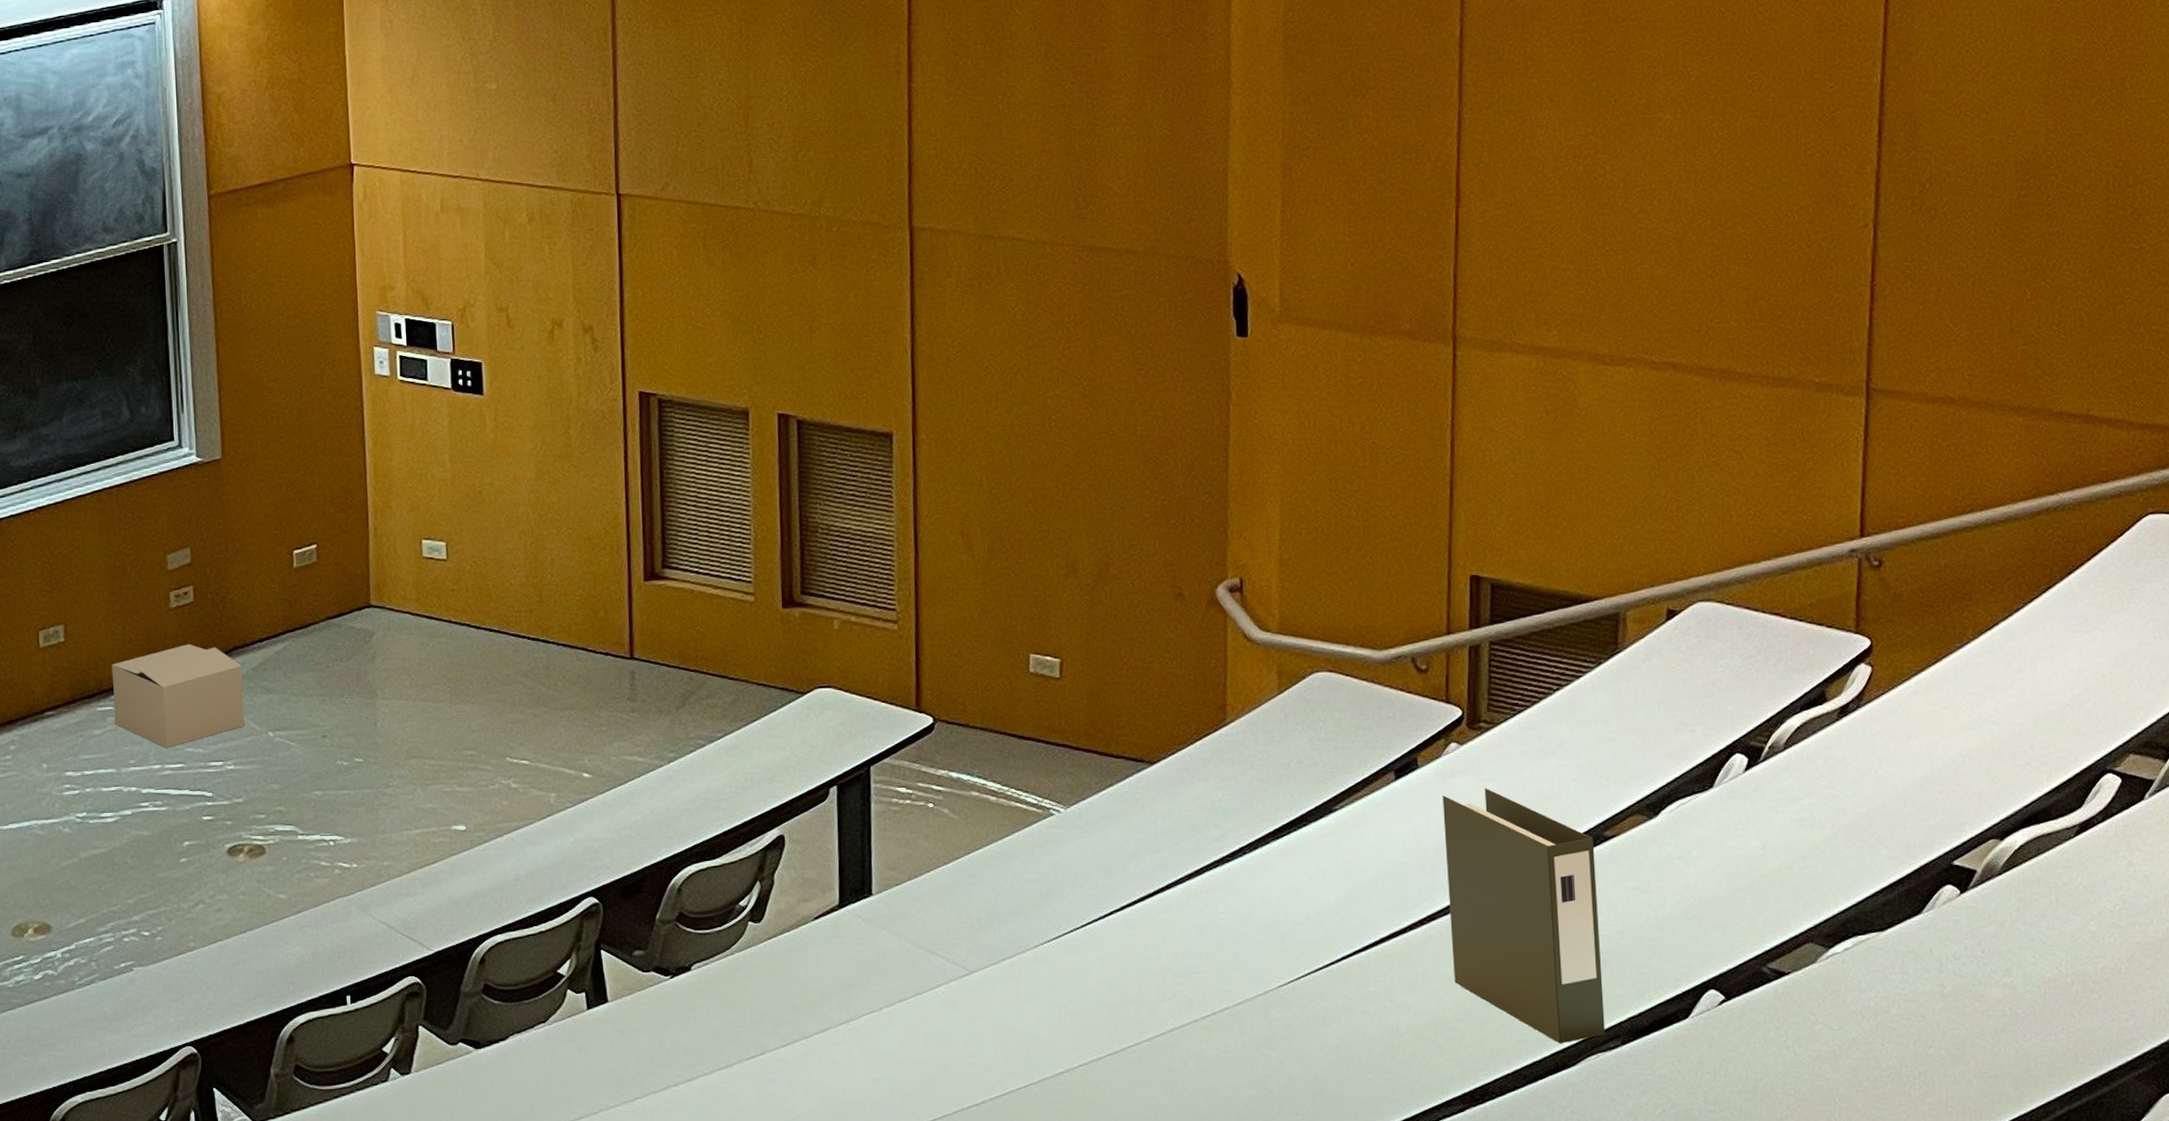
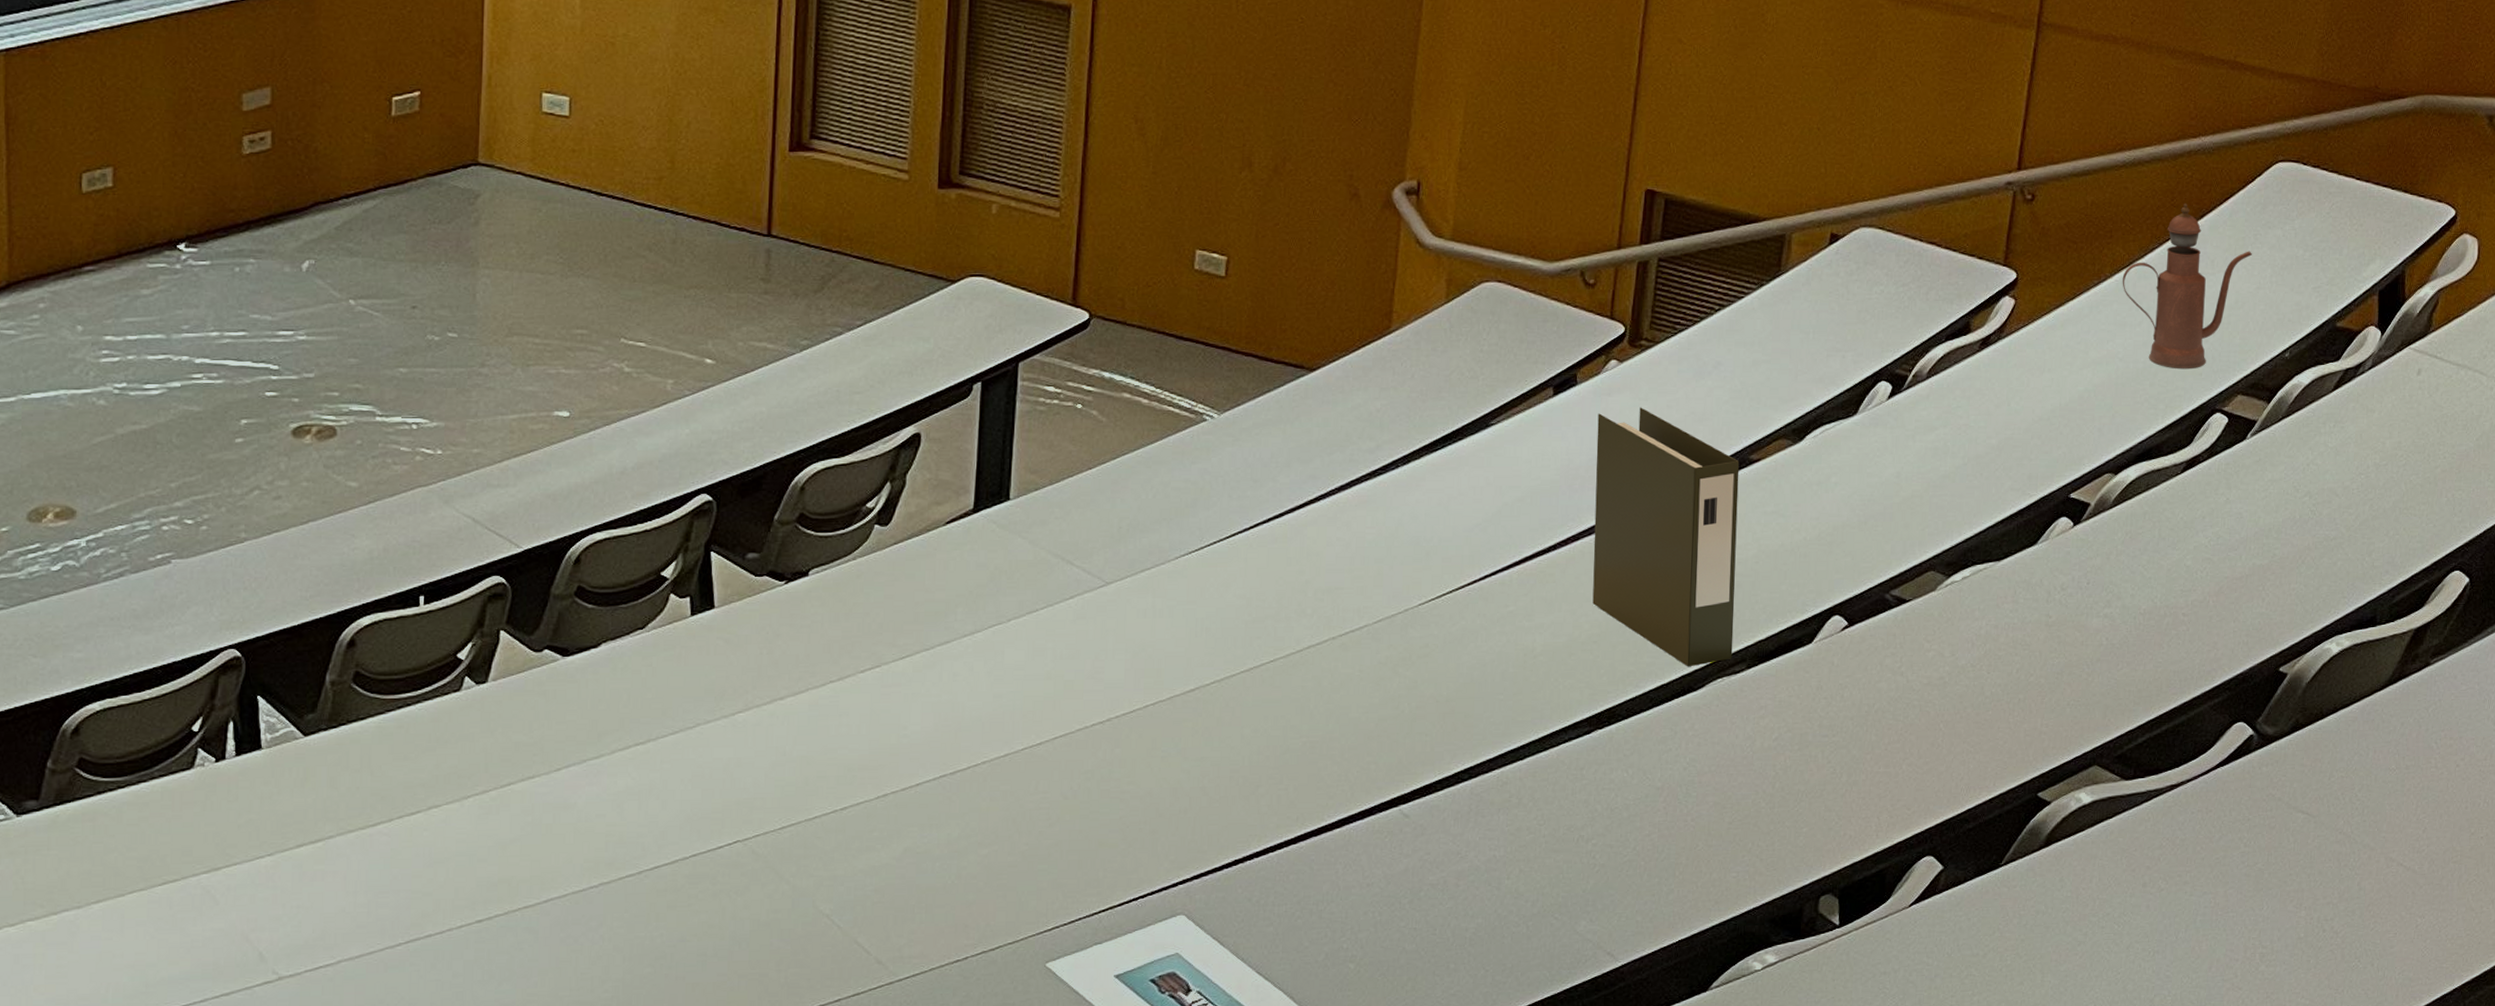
cardboard box: present [111,644,245,749] -> none [167,197,323,314]
coffeepot: none [1987,561,2129,731] -> present [2122,203,2252,370]

